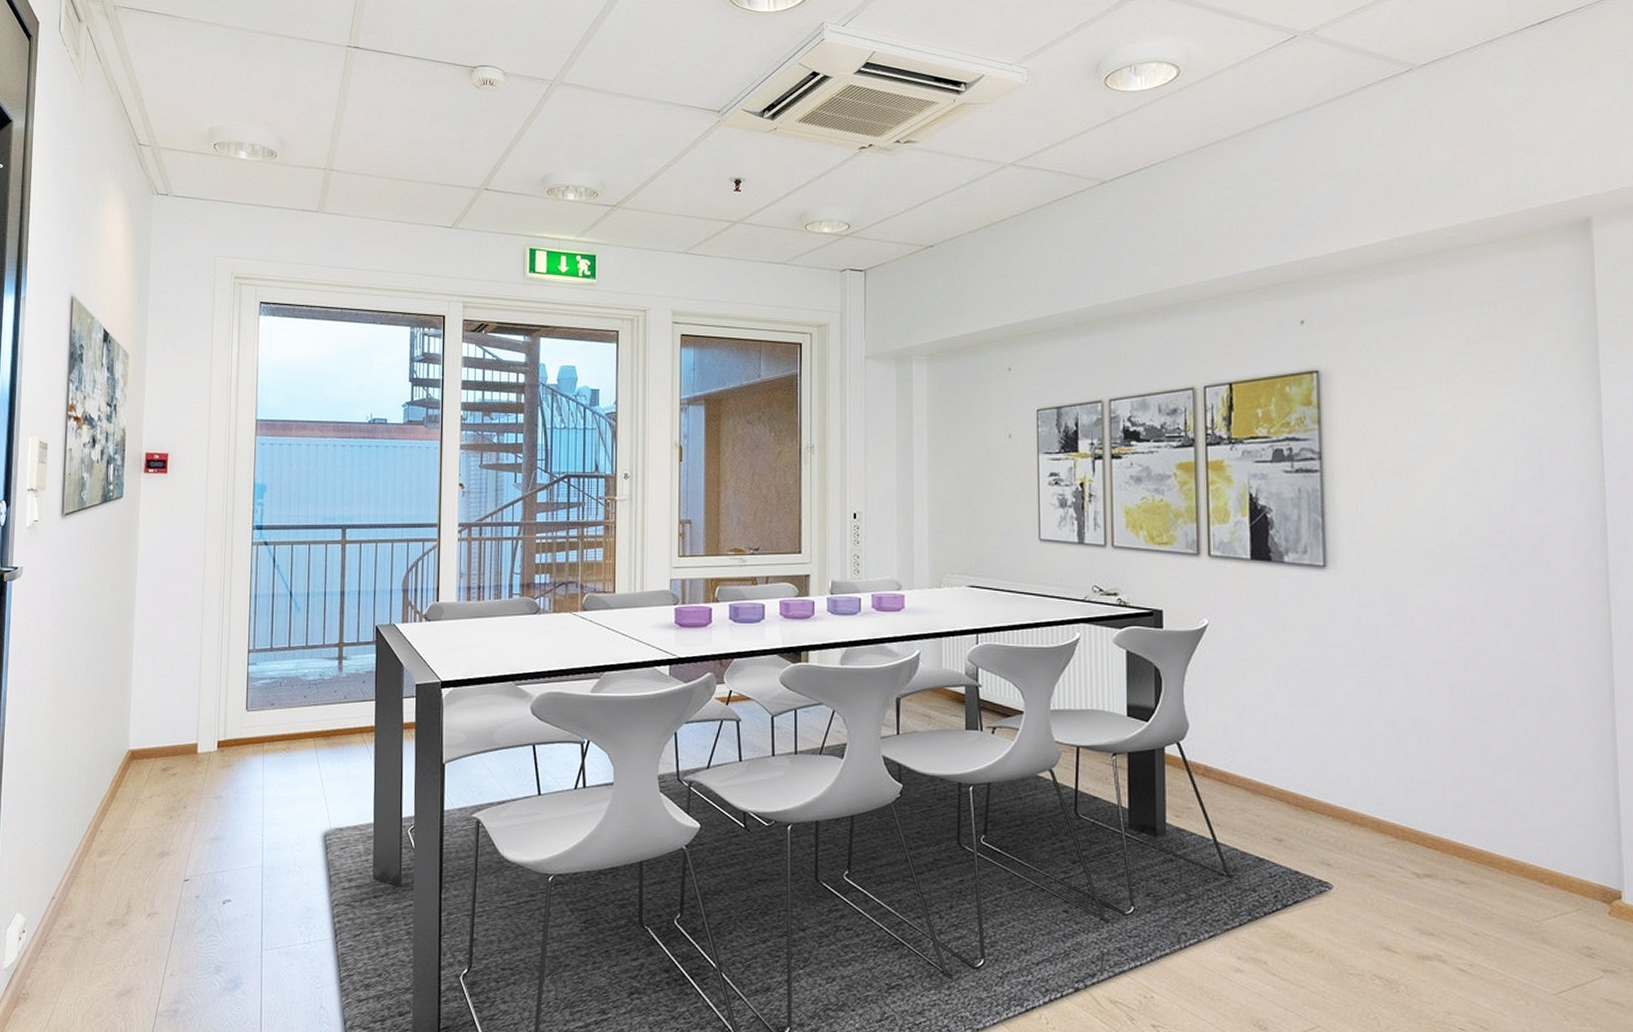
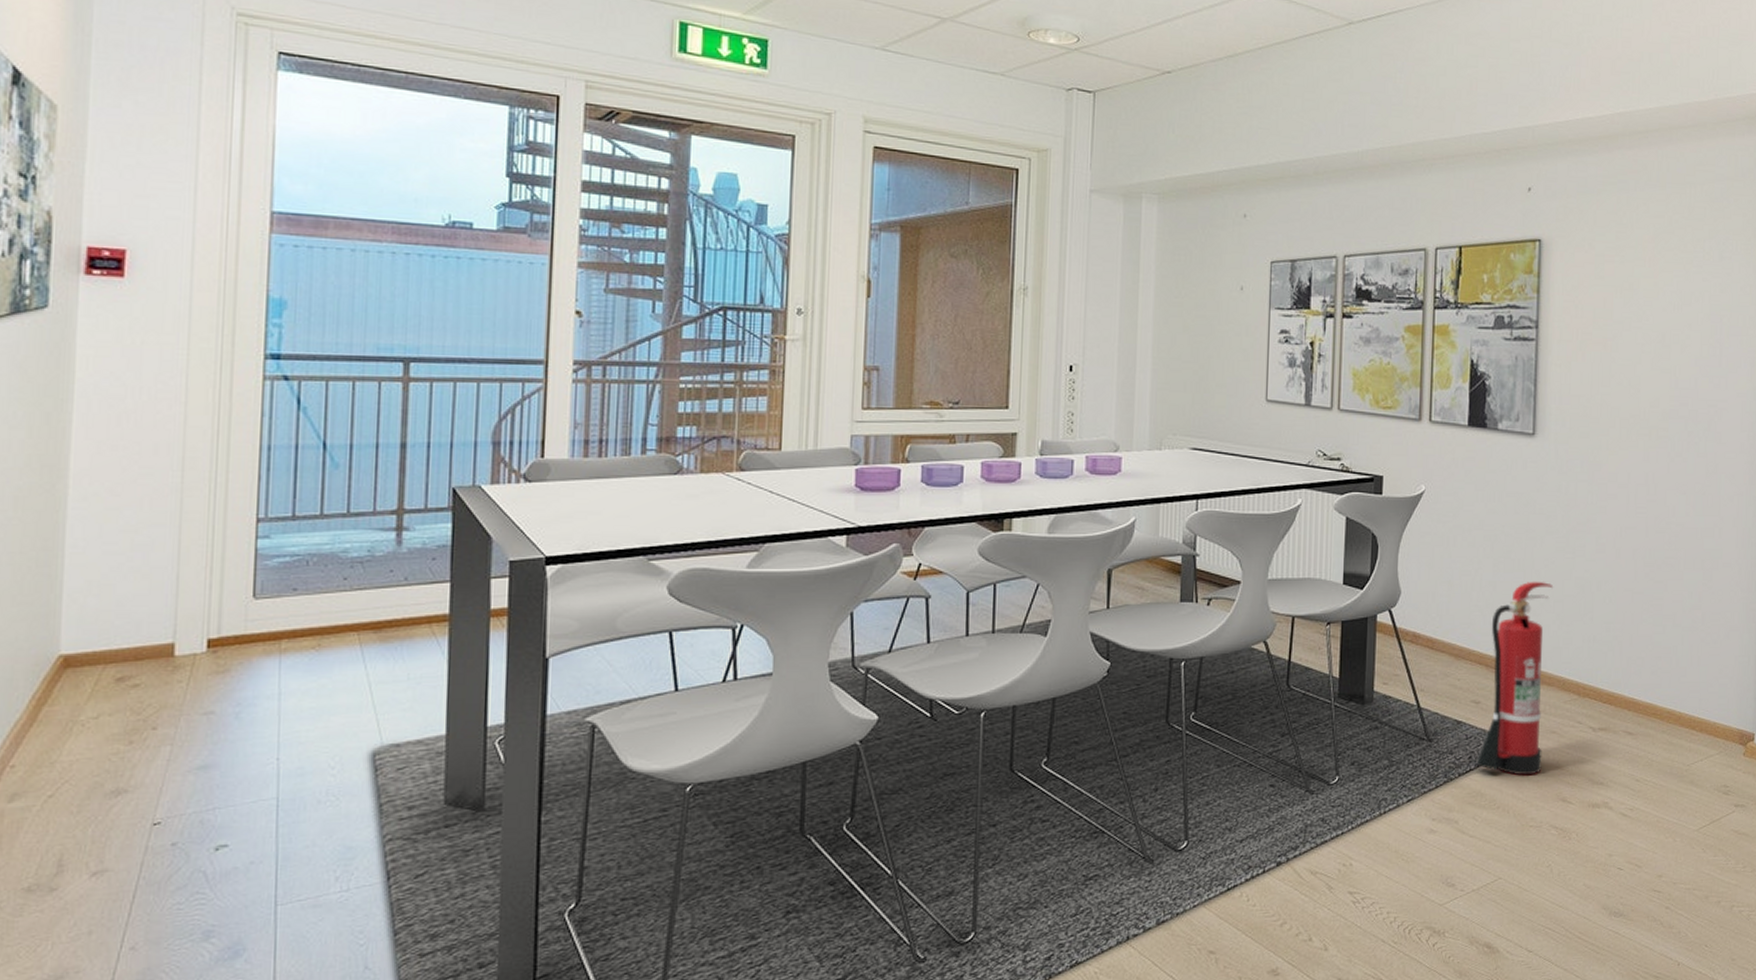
fire extinguisher: none [1283,716,1359,920] -> present [1476,581,1554,776]

